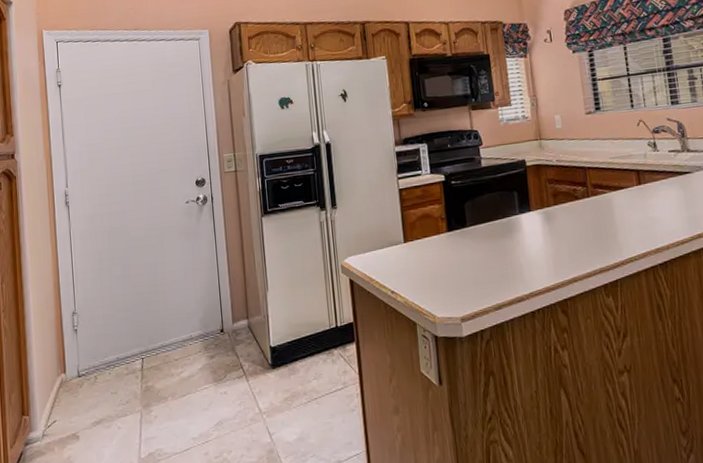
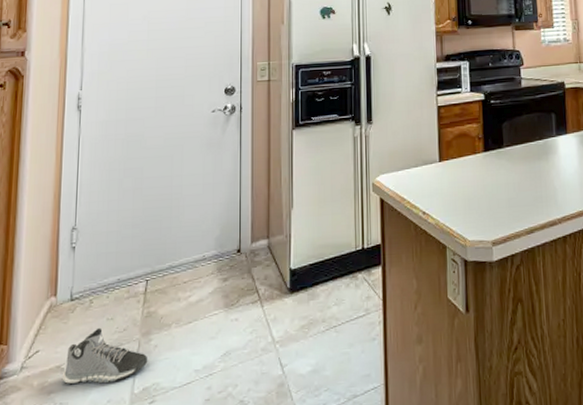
sneaker: none [78,400,151,450] -> present [62,327,148,385]

